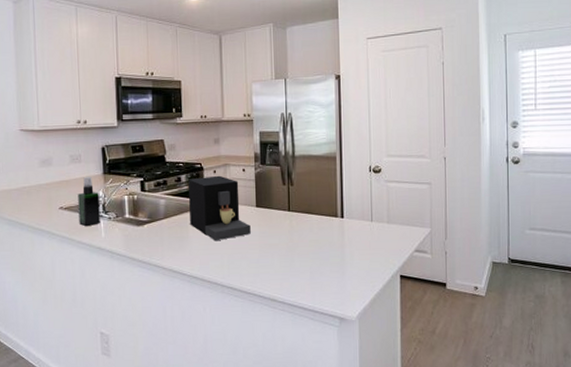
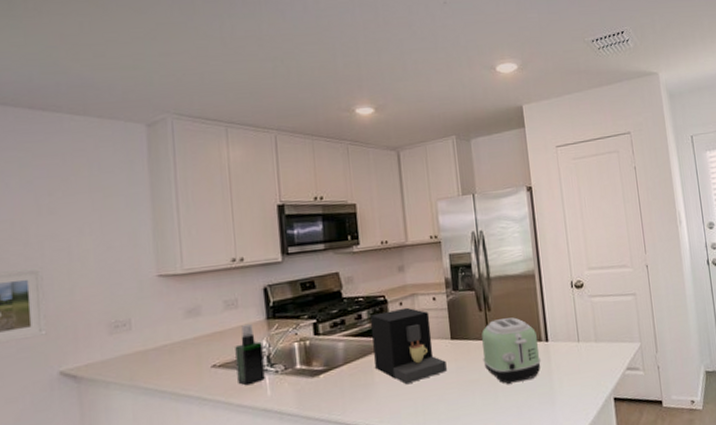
toaster: none [283,193,335,251] -> present [481,317,541,384]

